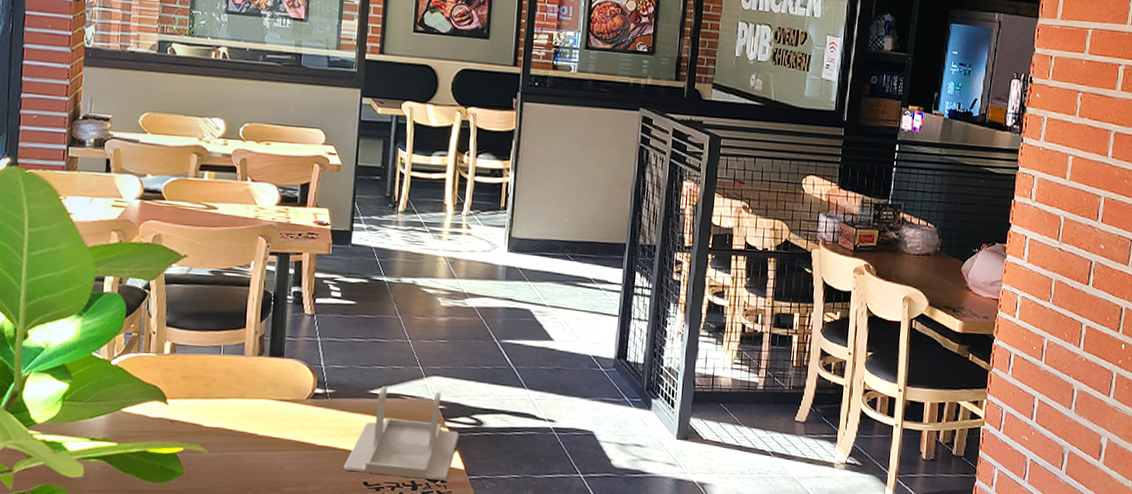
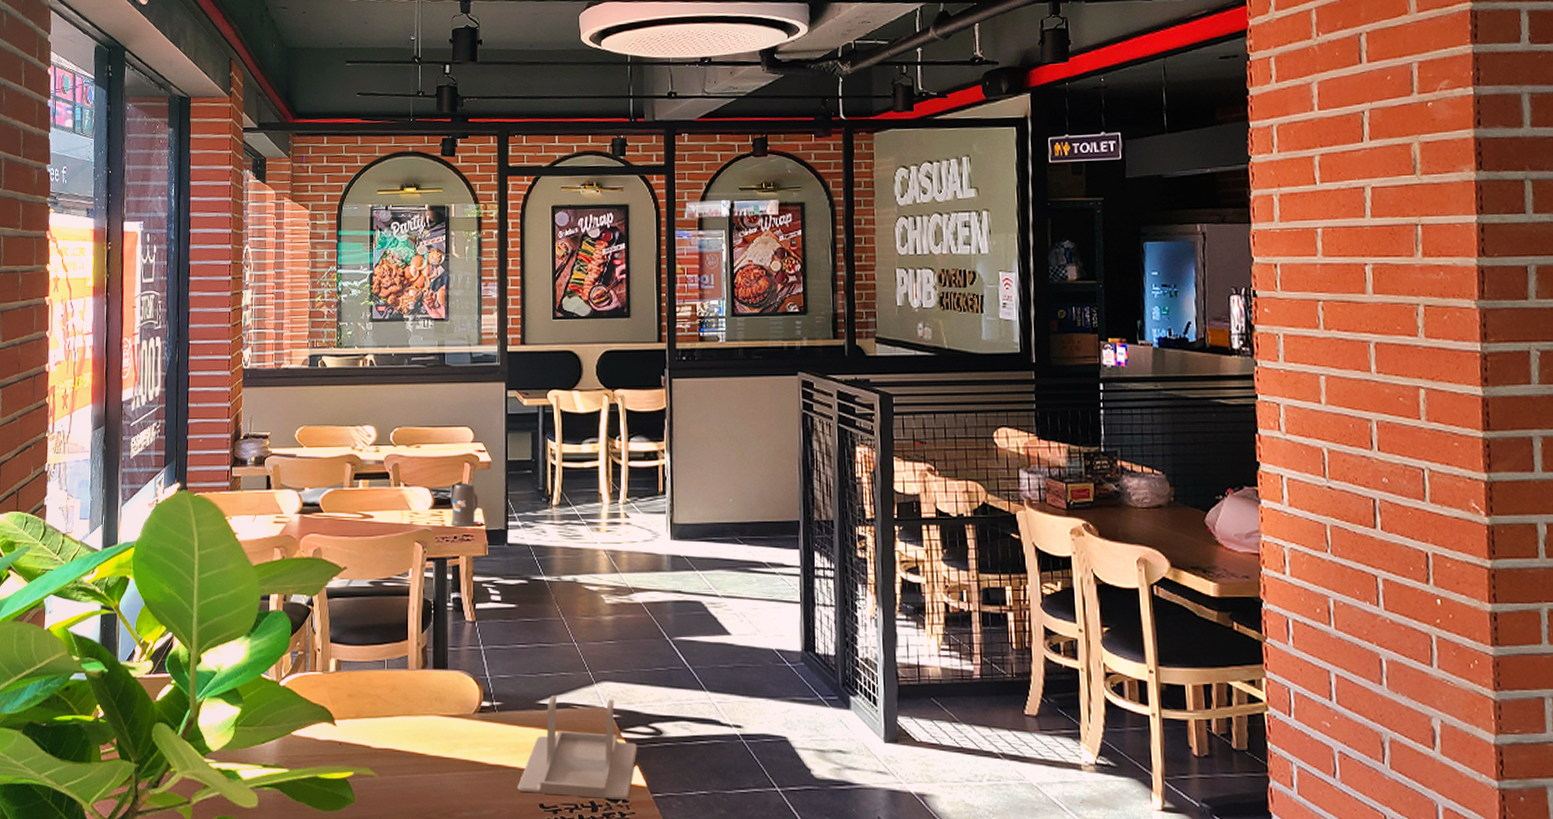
beer mug: none [296,183,326,226] -> present [450,483,478,527]

